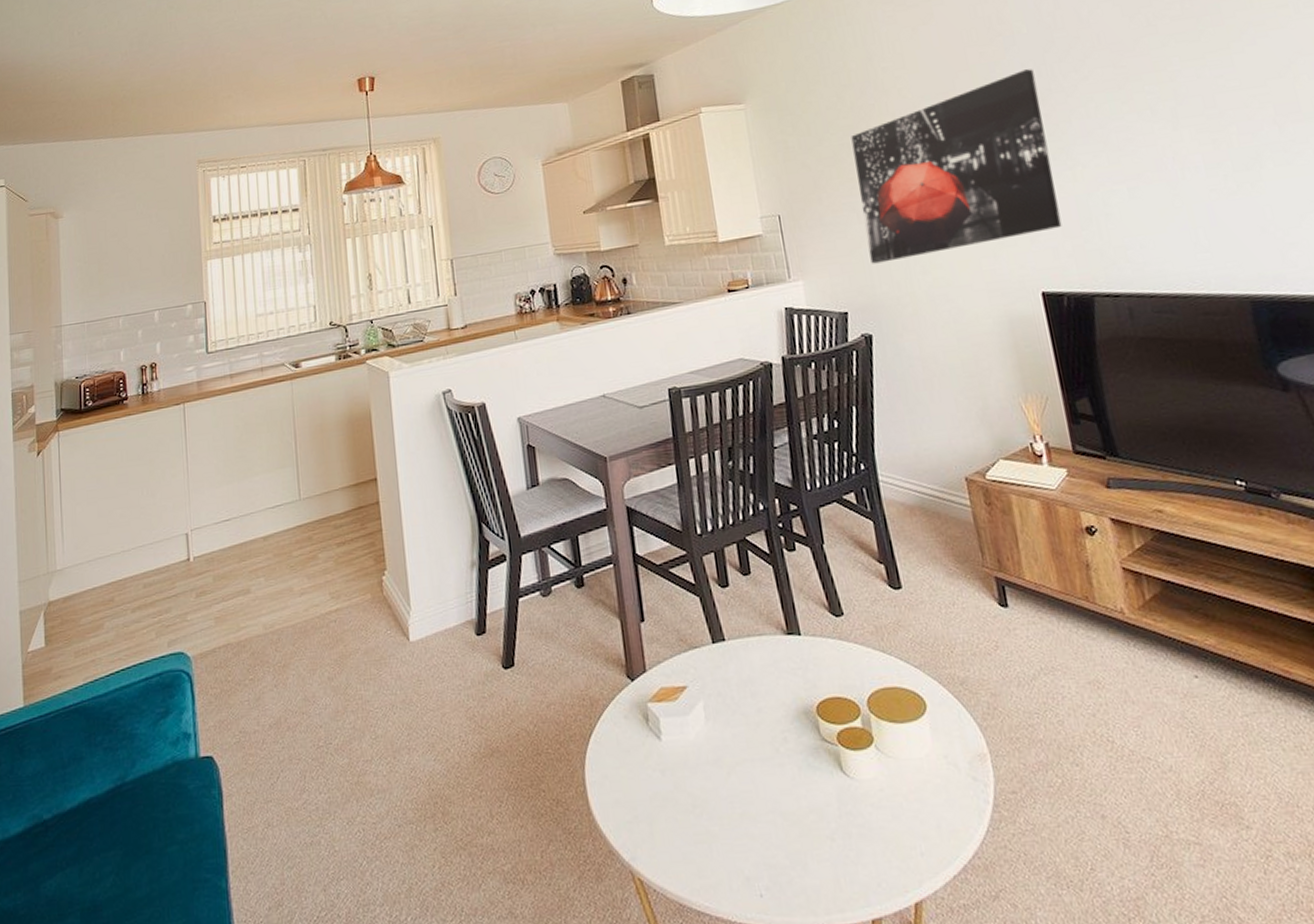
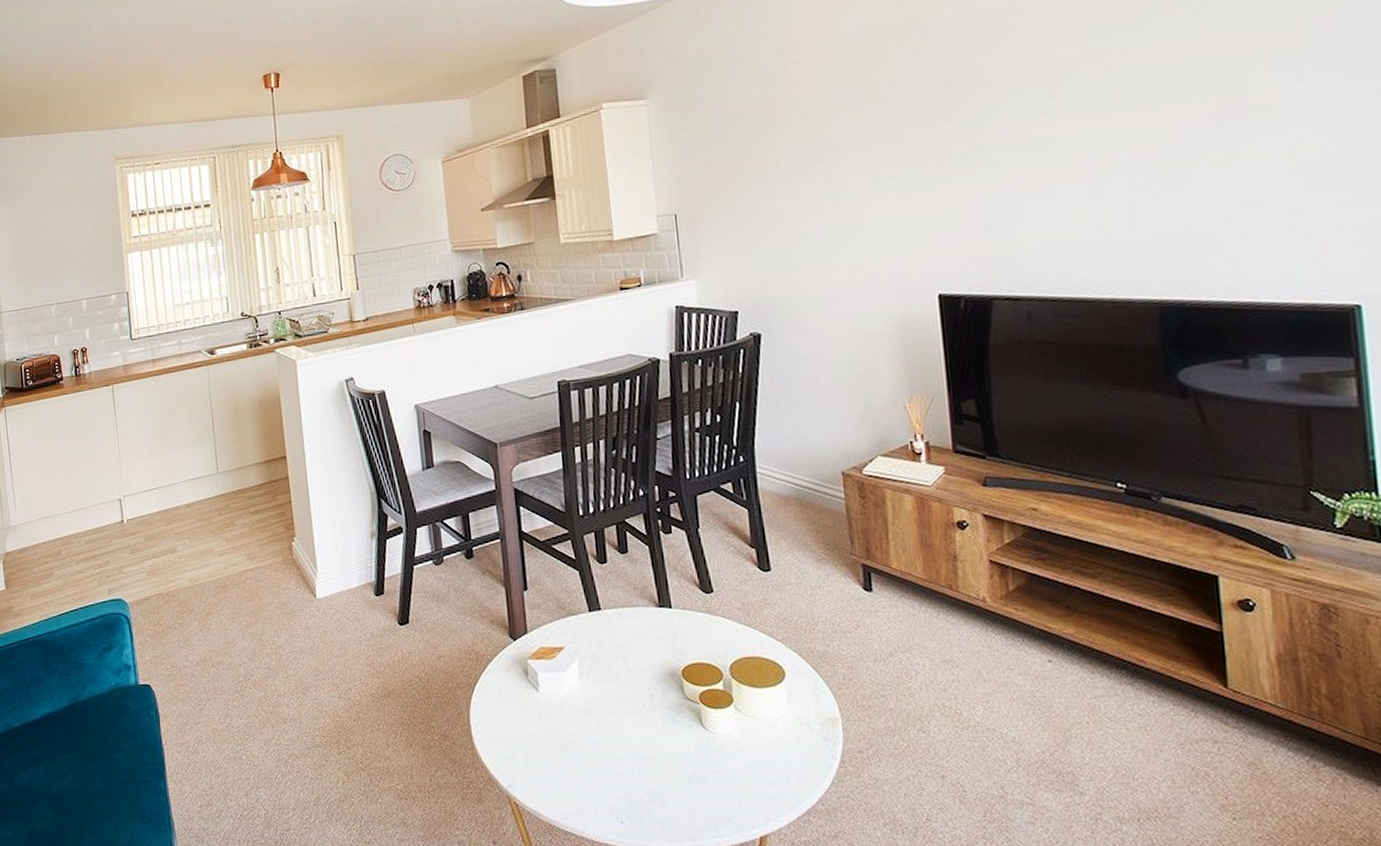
wall art: present [851,69,1062,264] -> none [754,60,968,264]

